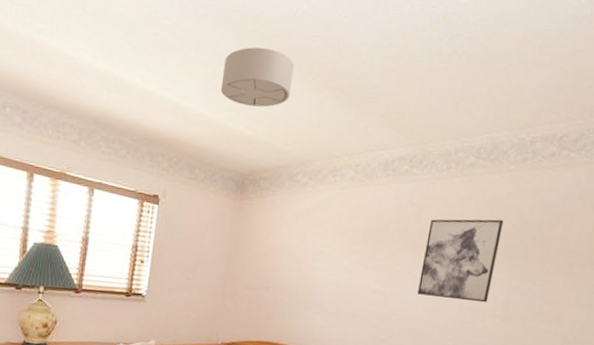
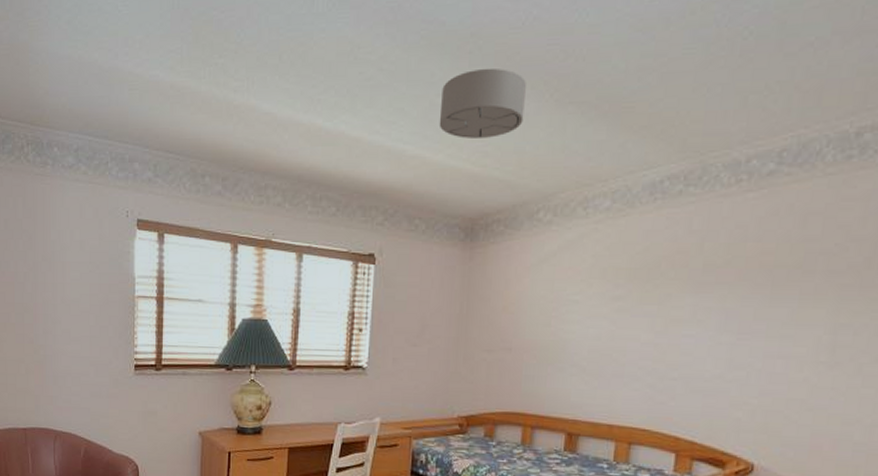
wall art: present [417,219,504,303] -> none [705,240,822,348]

